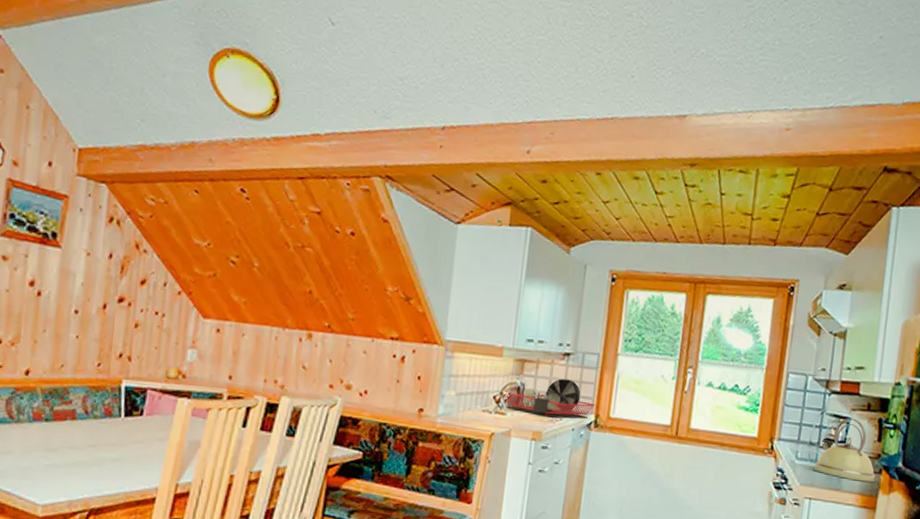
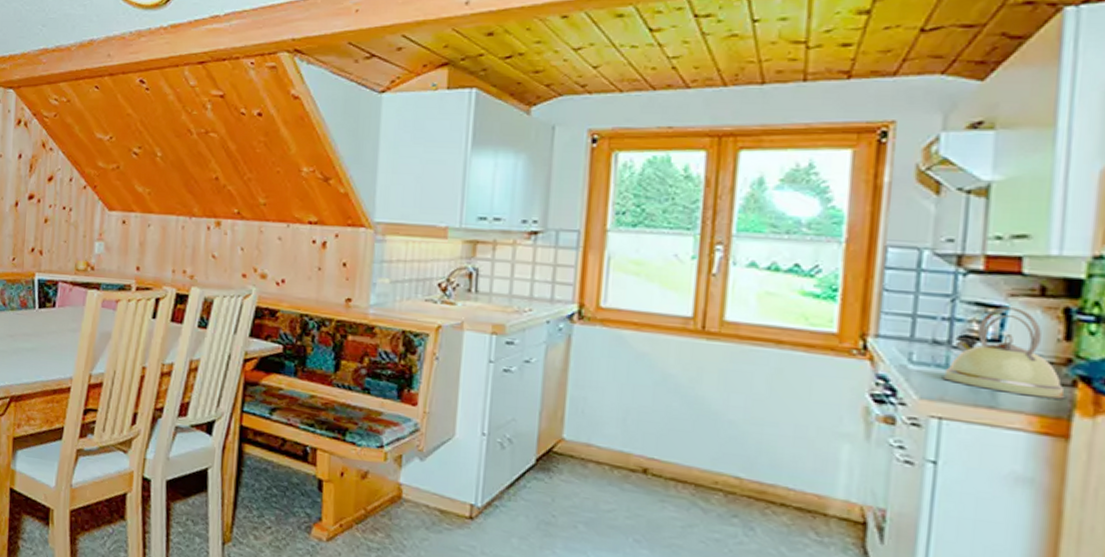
dish rack: present [506,378,595,419] -> none [454,261,577,309]

